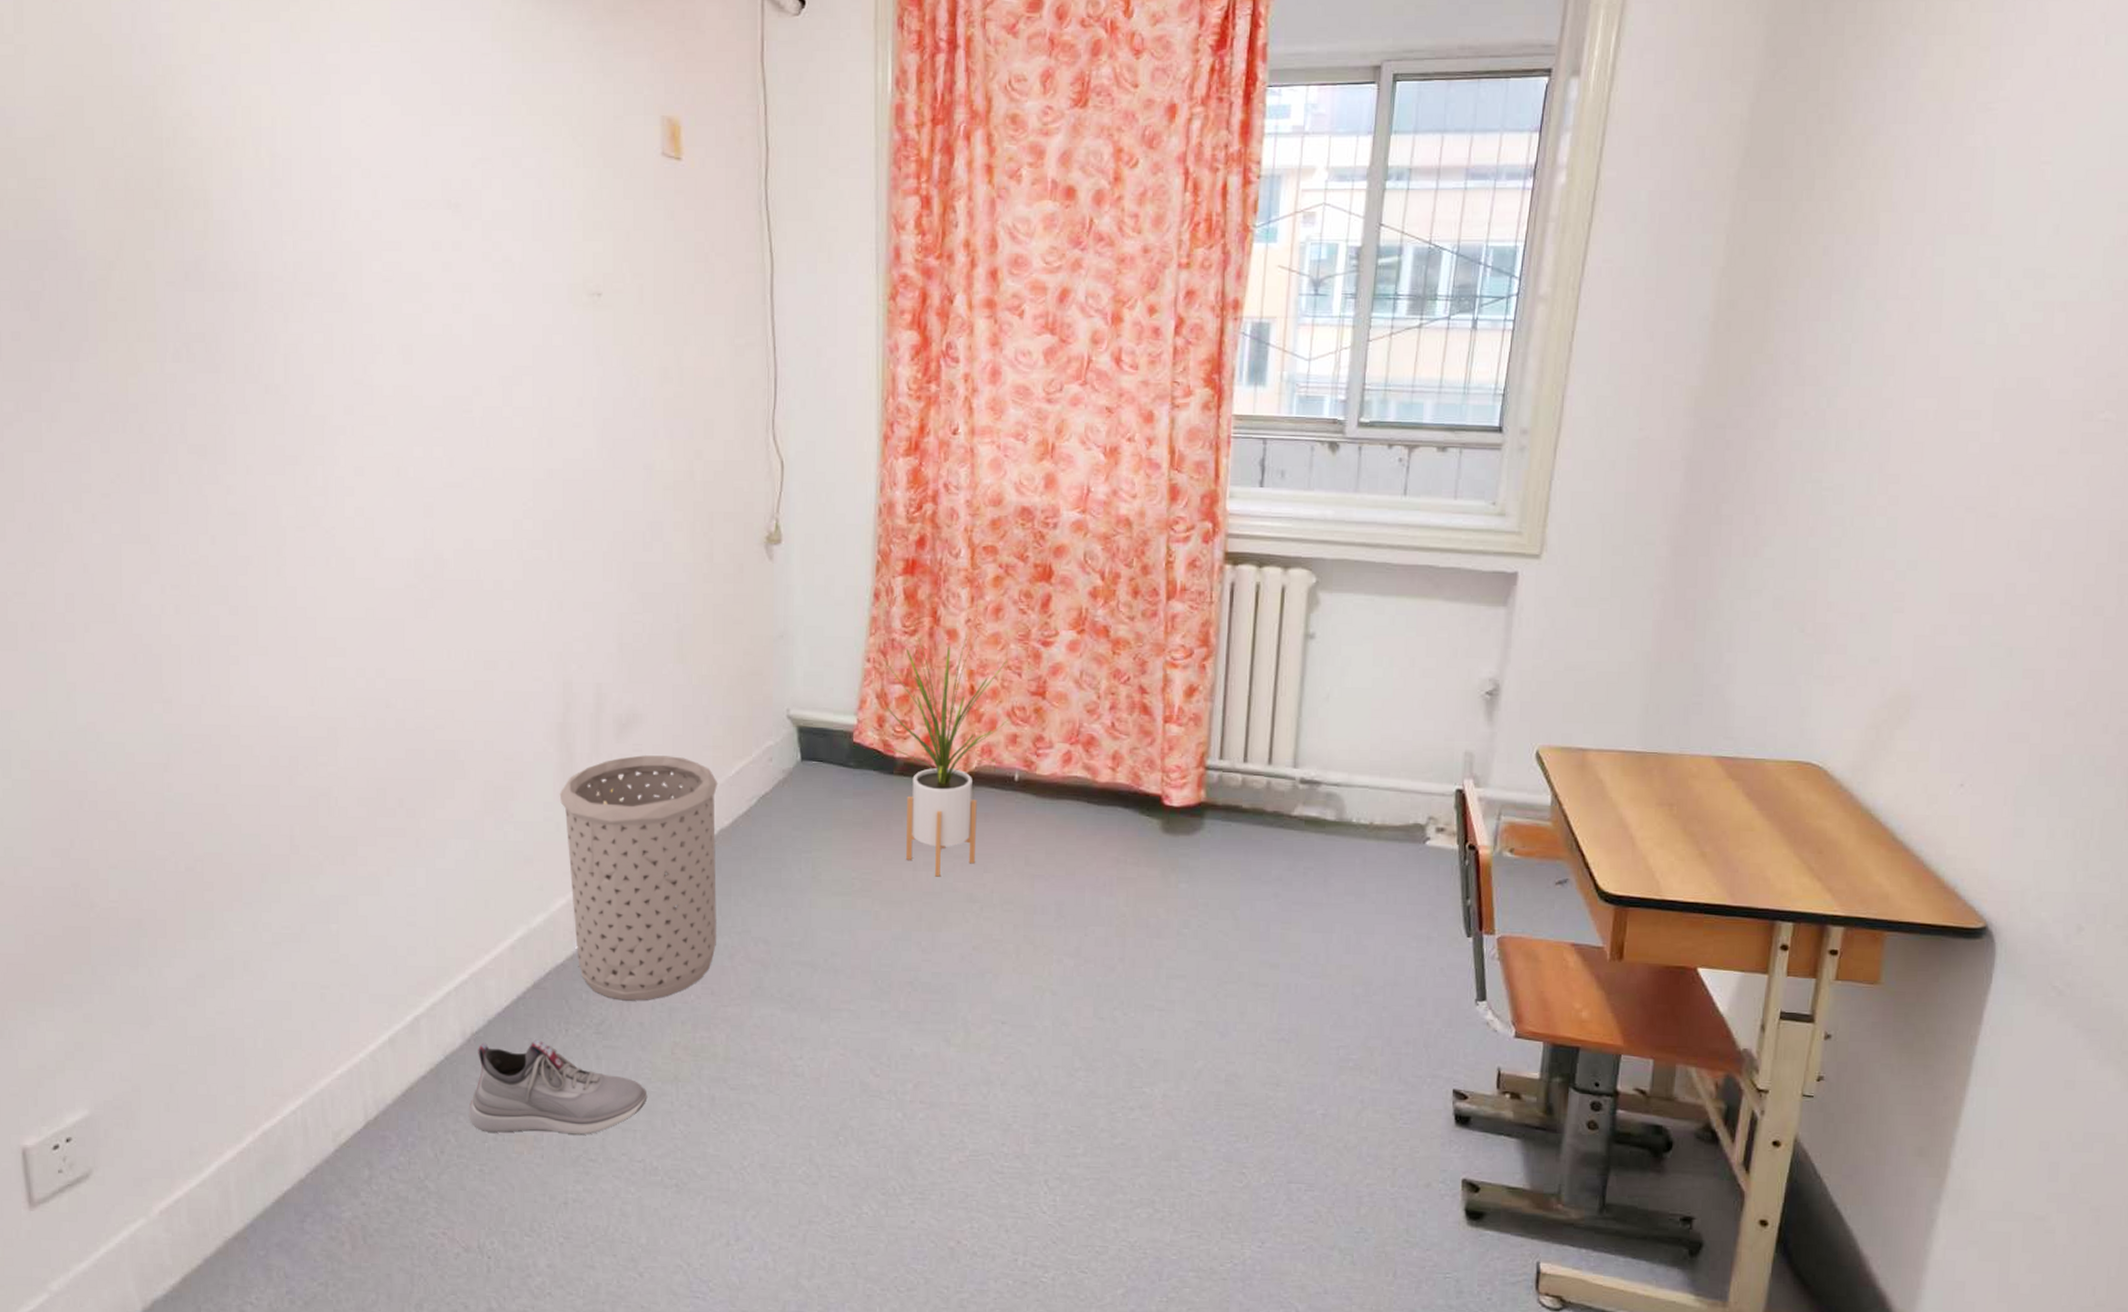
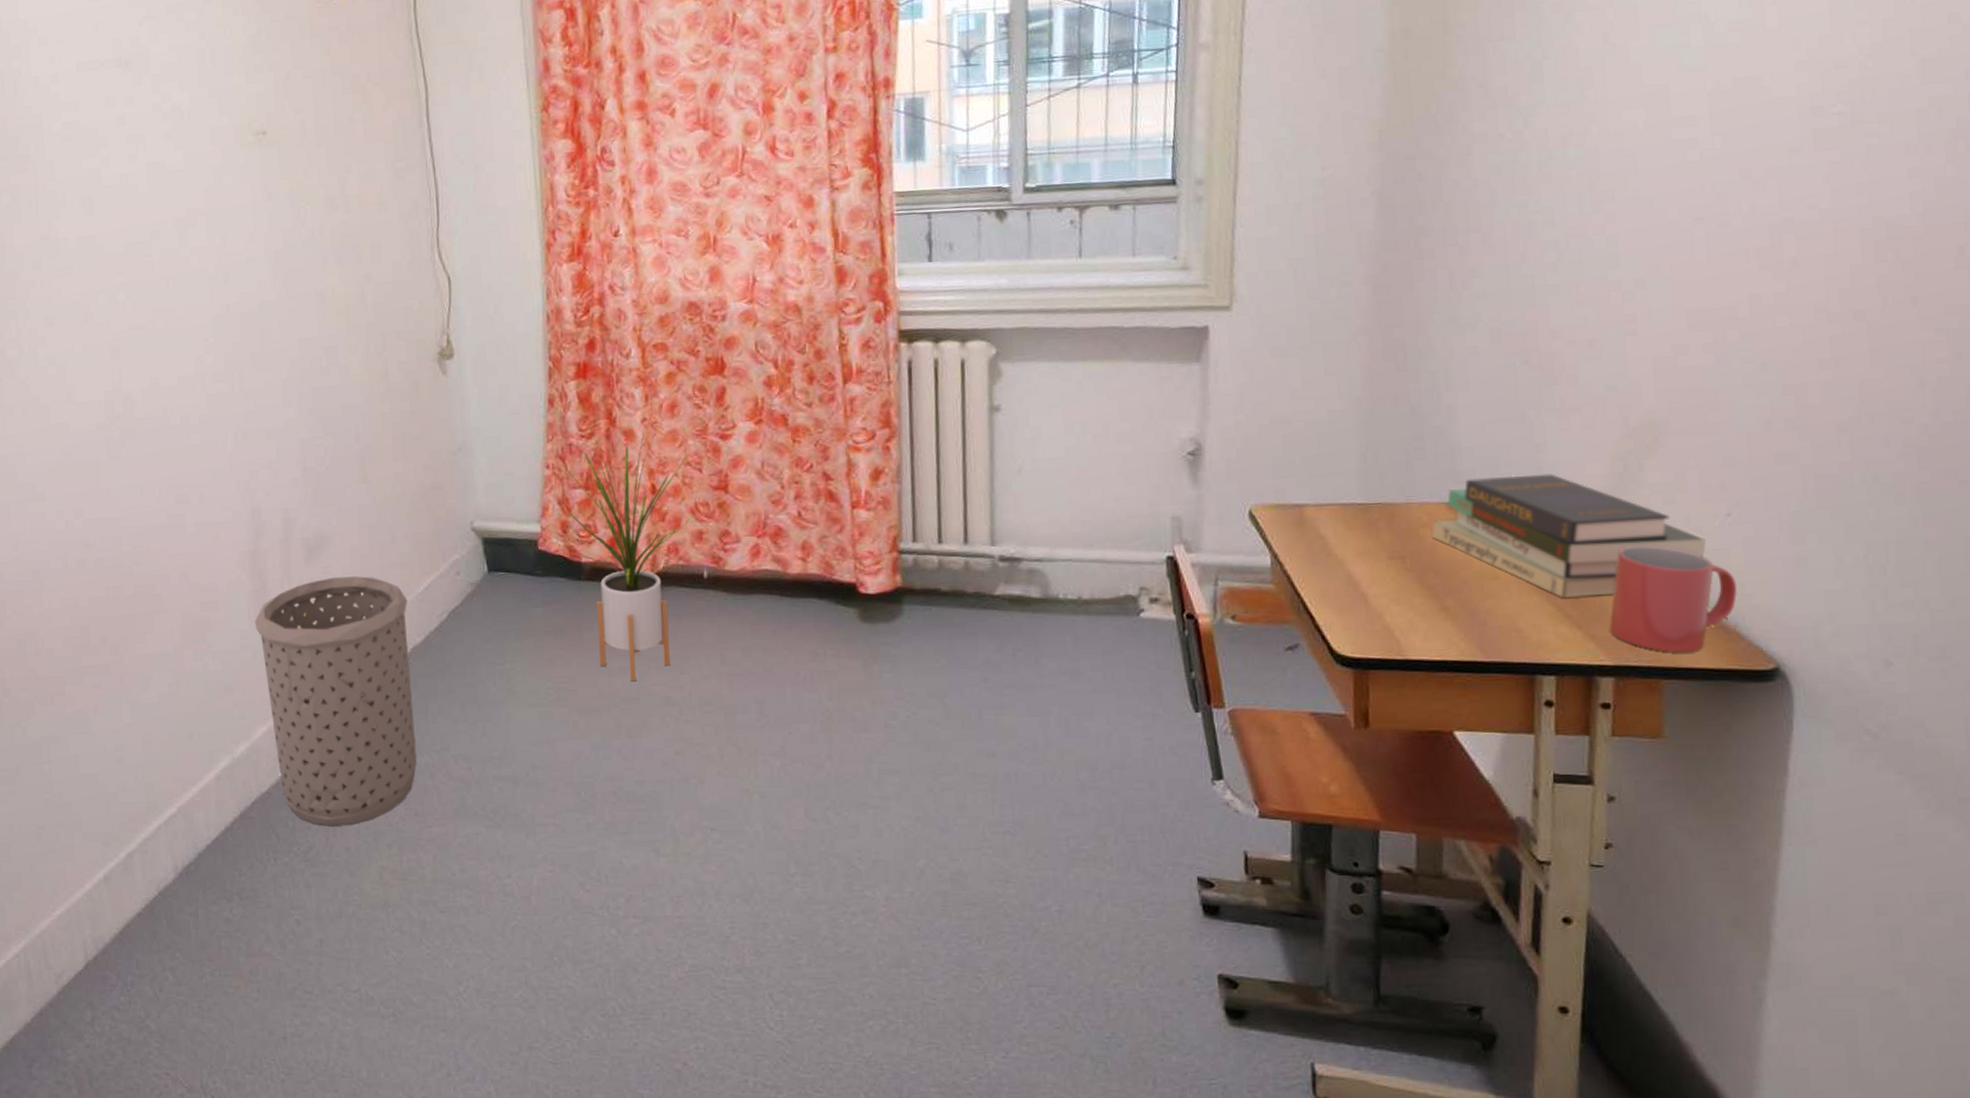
athletic shoe: present [468,1039,648,1135] -> none [184,870,359,968]
books: none [1699,735,1939,853] -> present [1431,473,1706,598]
mug: none [1846,807,1960,909] -> present [1610,545,1737,653]

